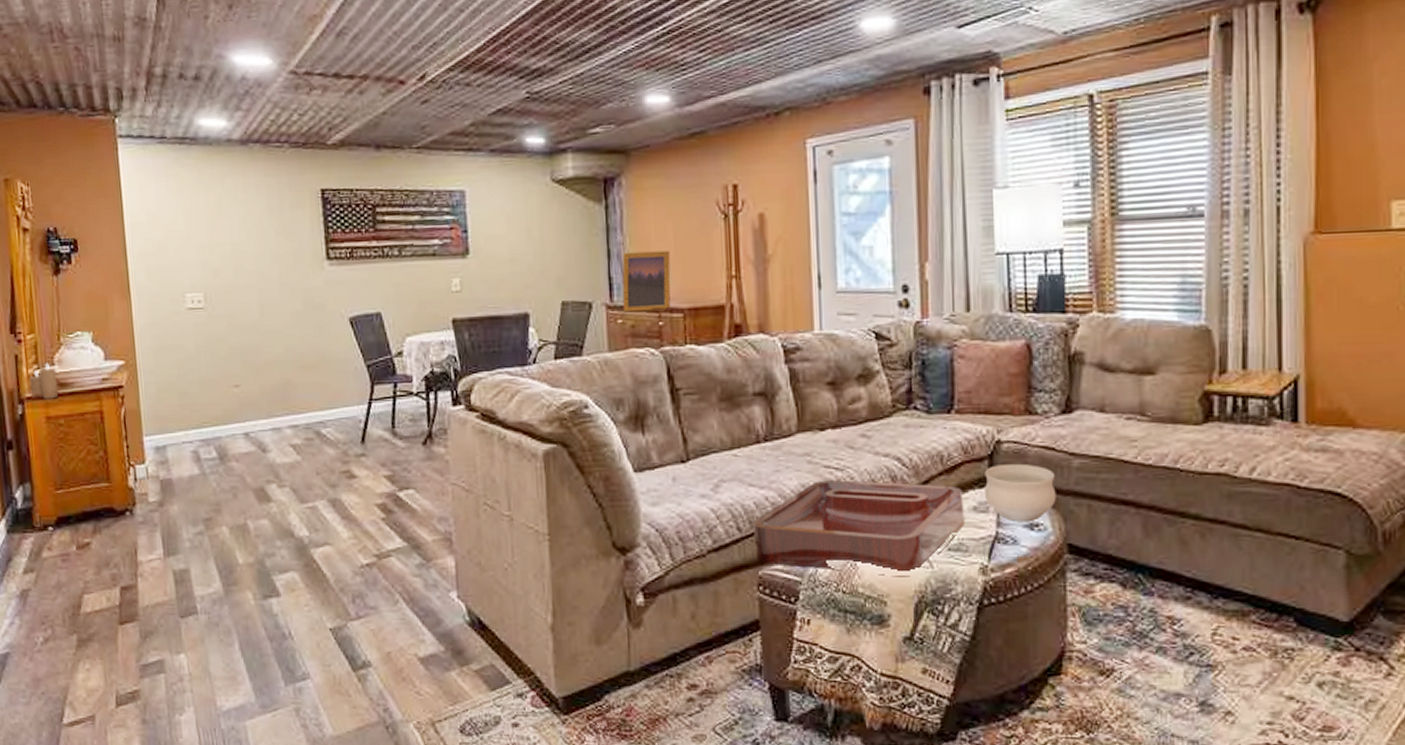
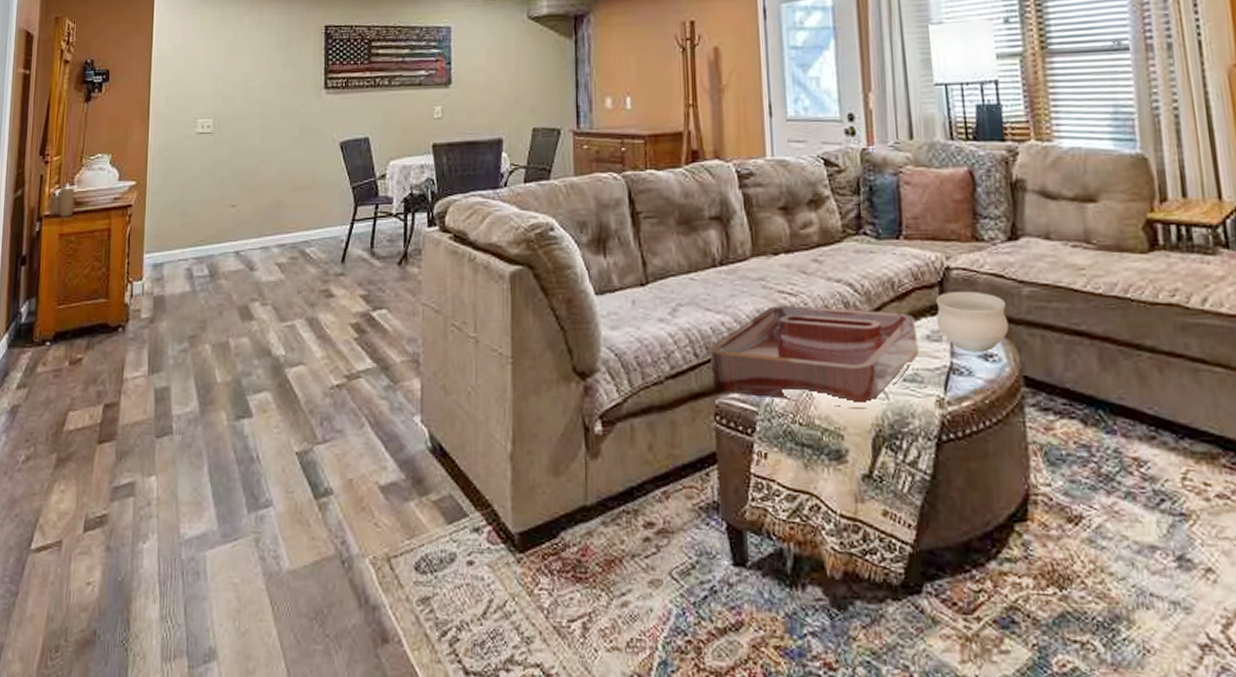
picture frame: present [622,250,671,313] -> none [588,81,633,139]

